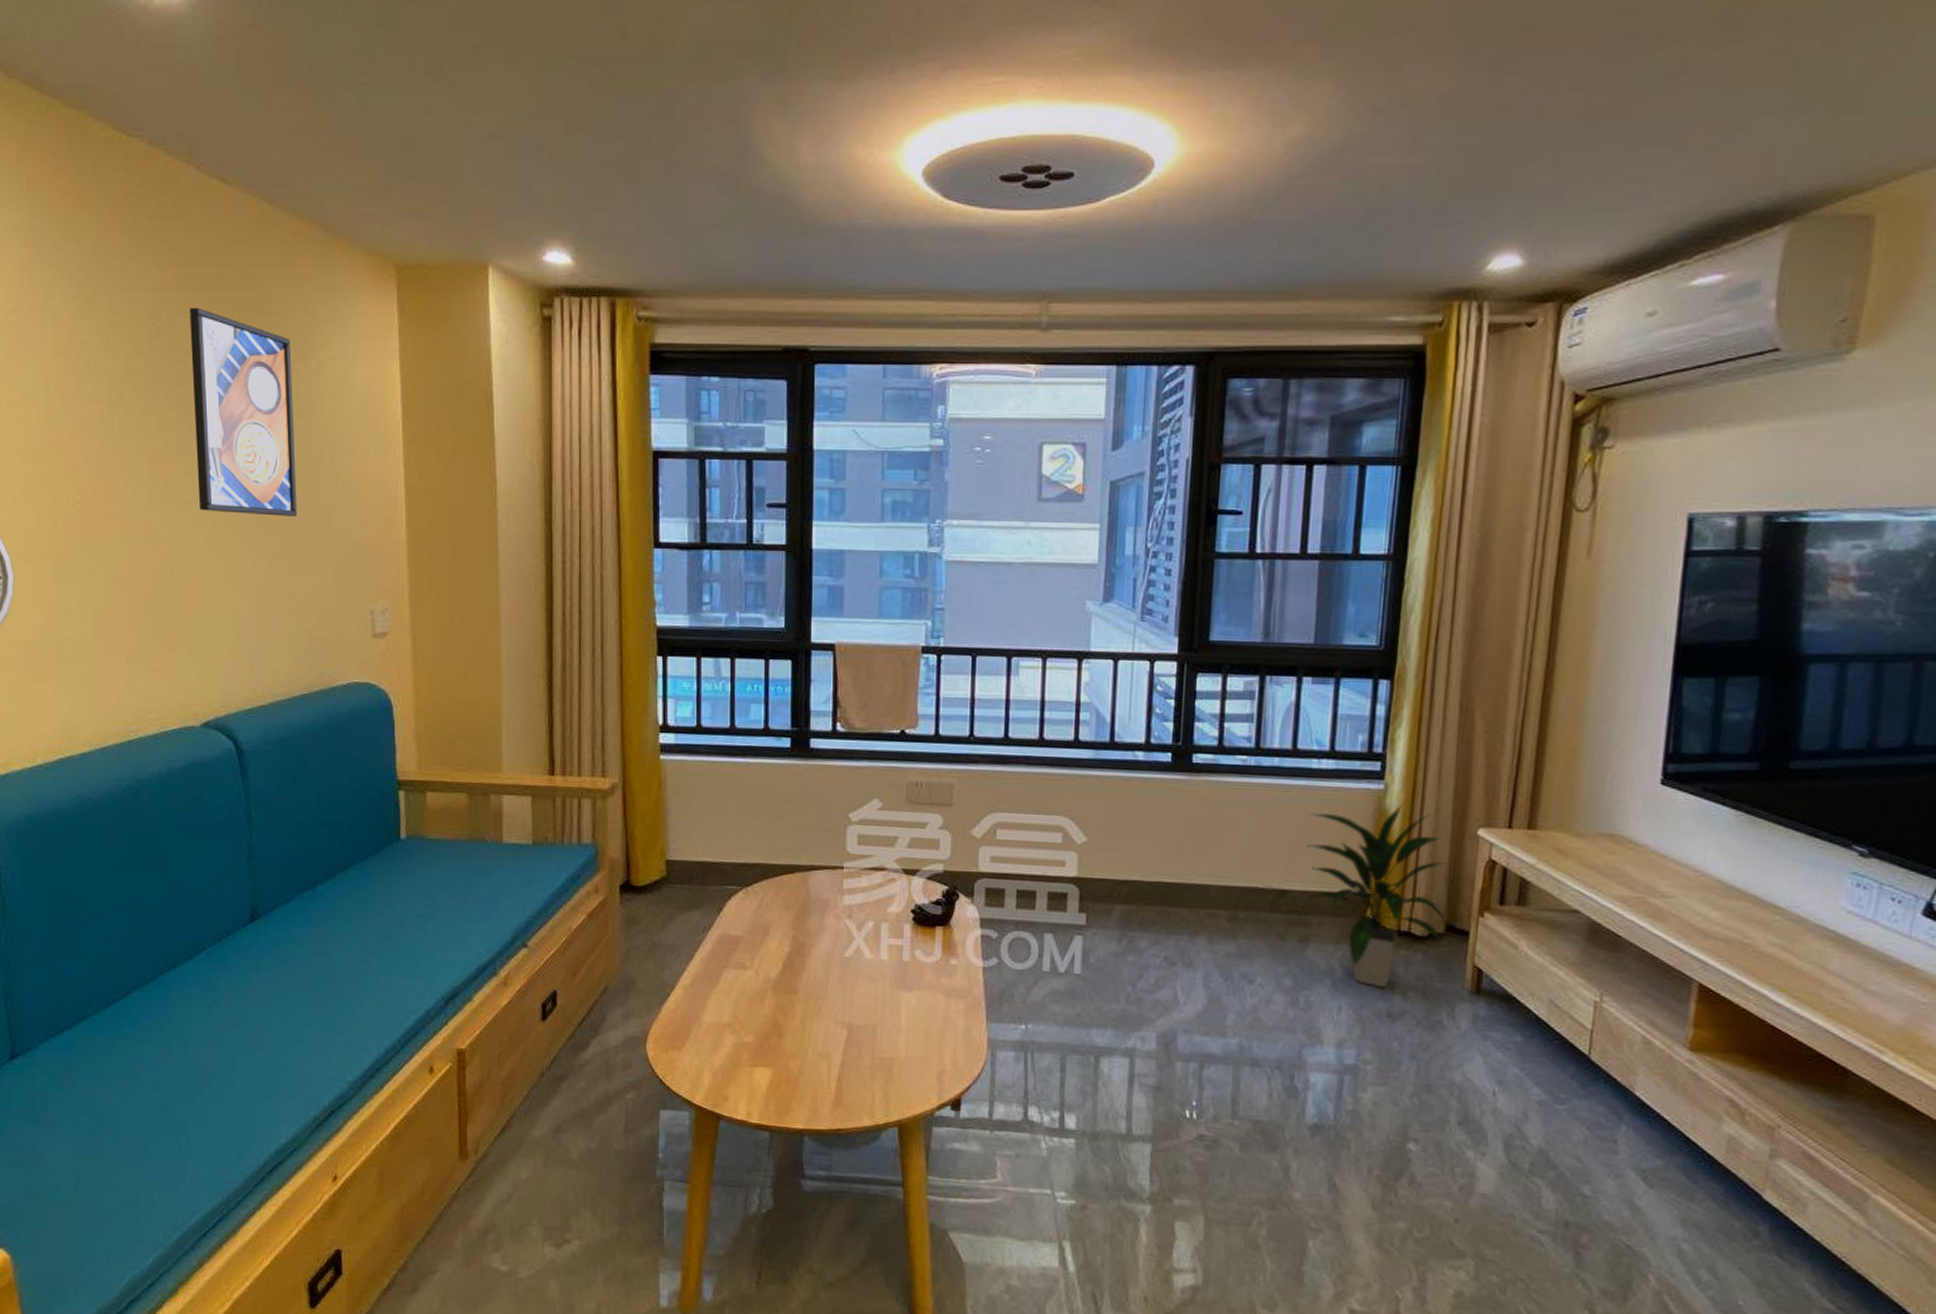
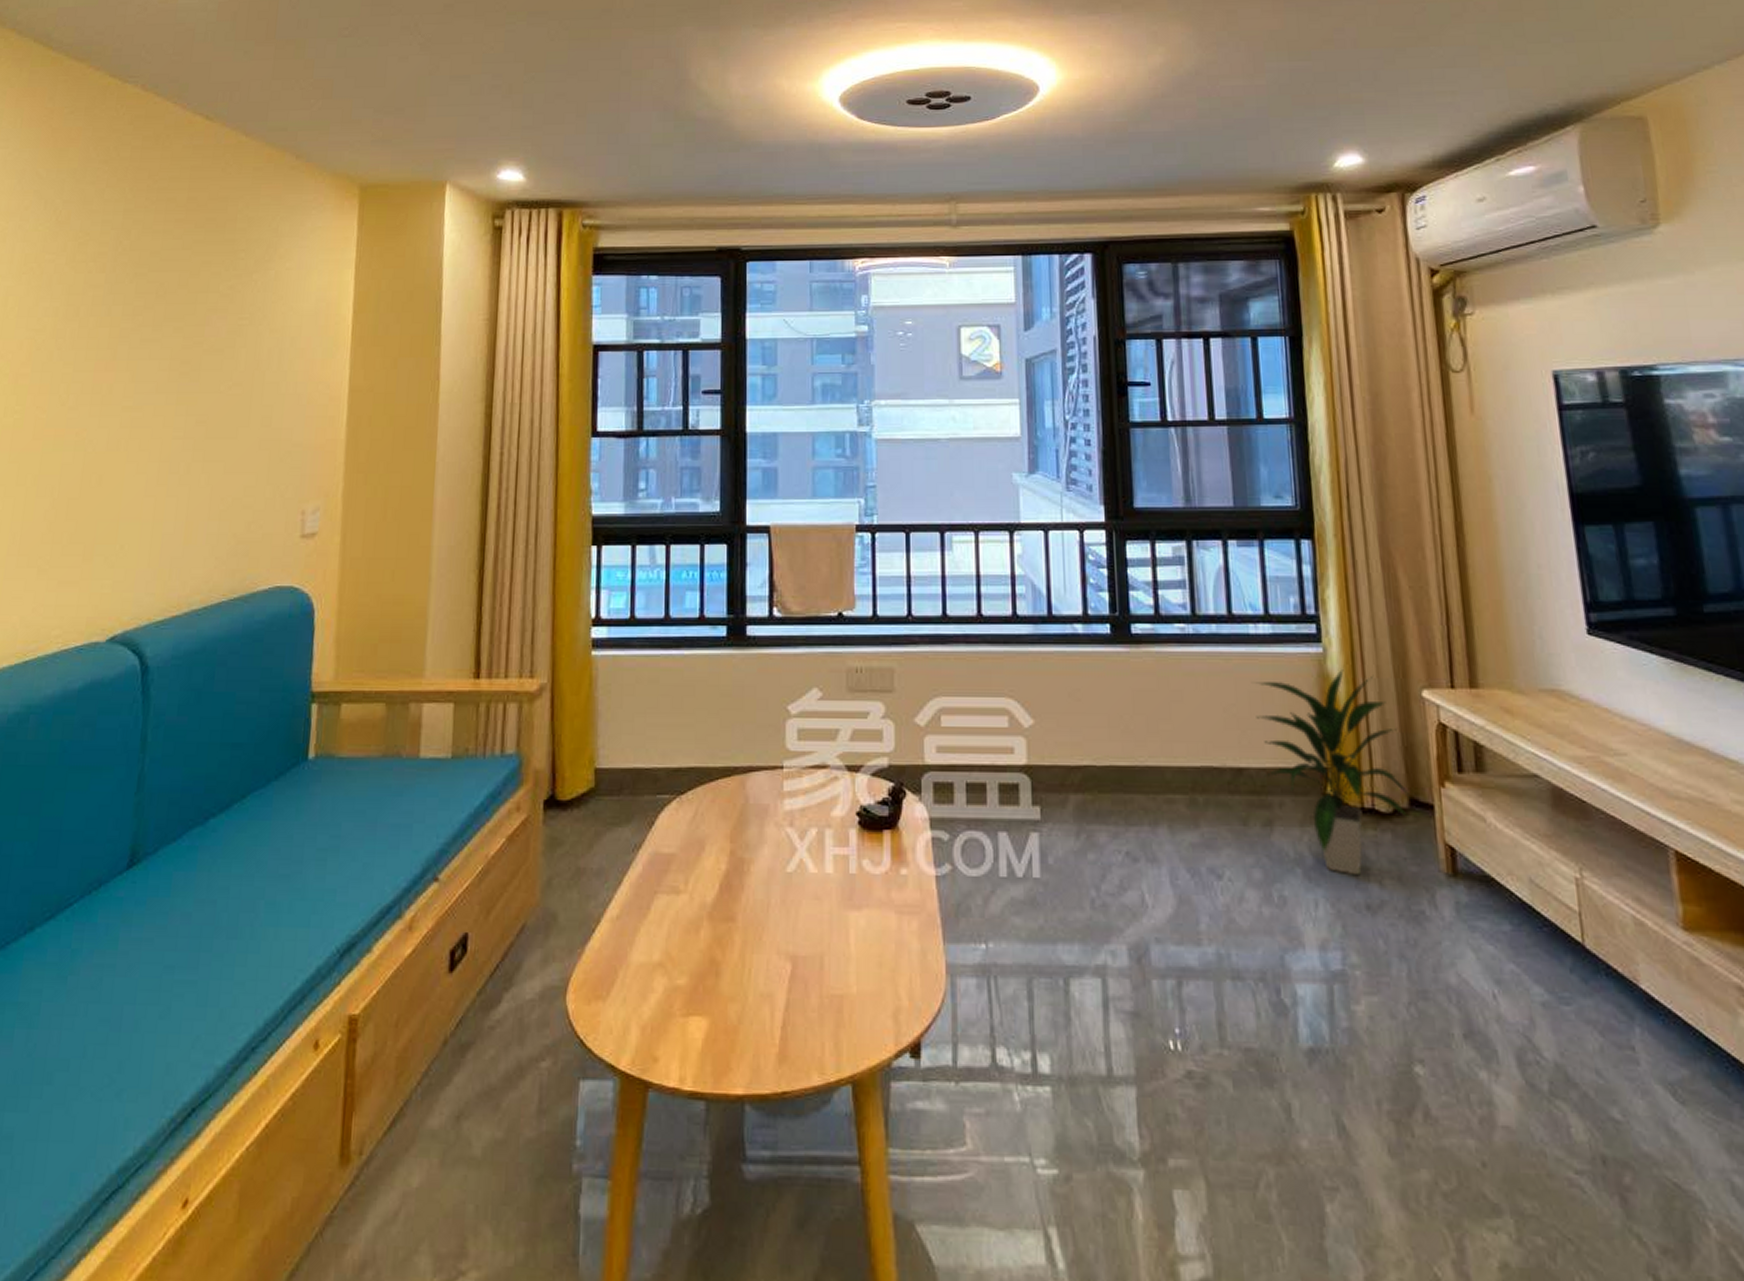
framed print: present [189,307,298,517] -> none [139,226,252,419]

